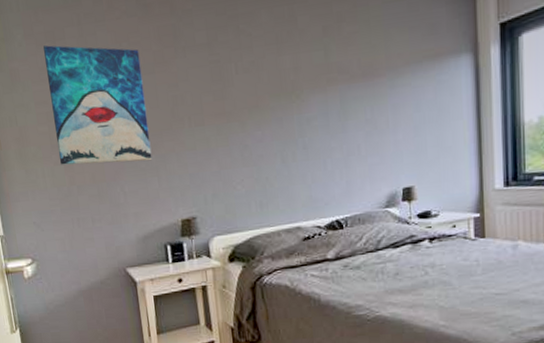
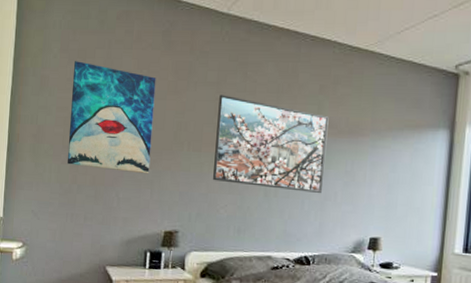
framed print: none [213,56,345,156] -> present [213,95,329,193]

